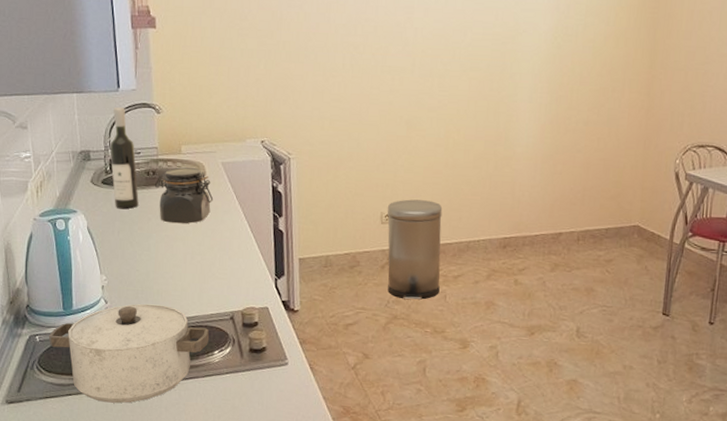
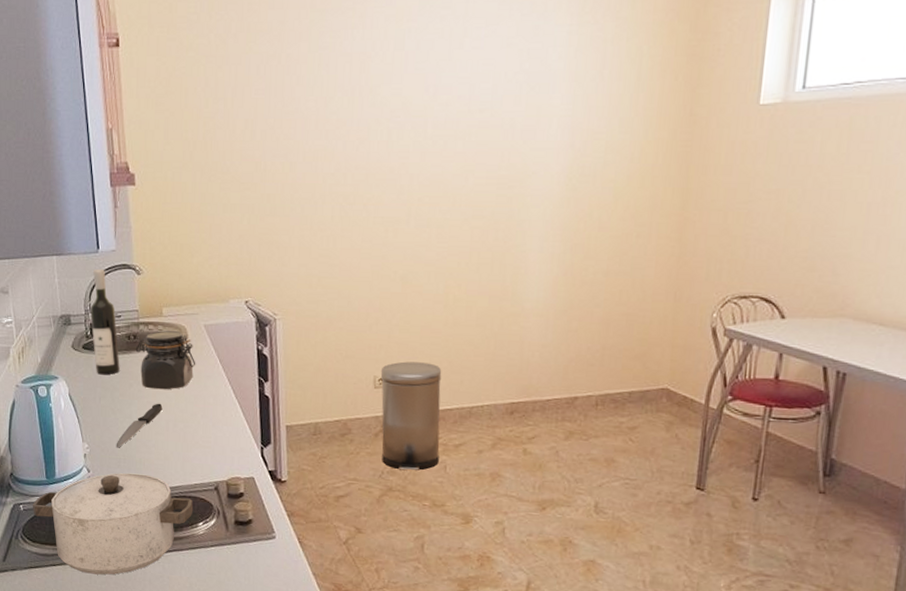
kitchen knife: none [134,236,181,280] -> present [116,403,163,448]

